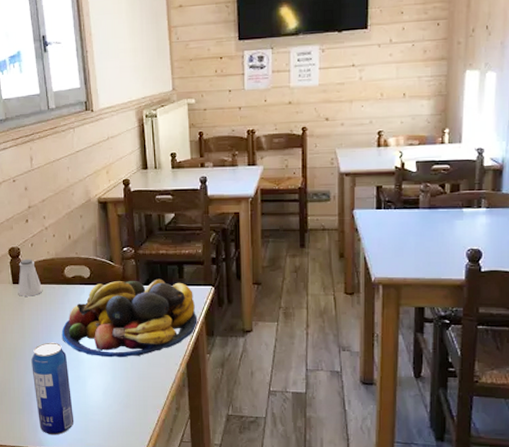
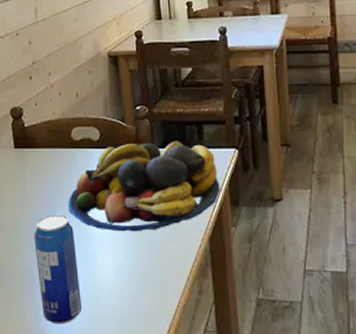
saltshaker: present [18,259,43,296] -> none [20,120,48,162]

